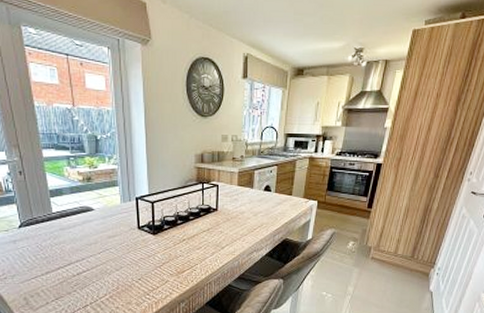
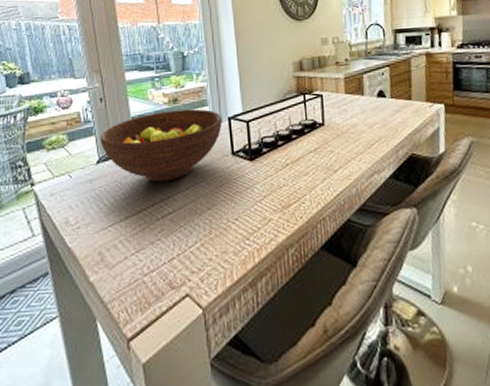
fruit bowl: none [21,187,131,247] -> present [100,108,222,183]

